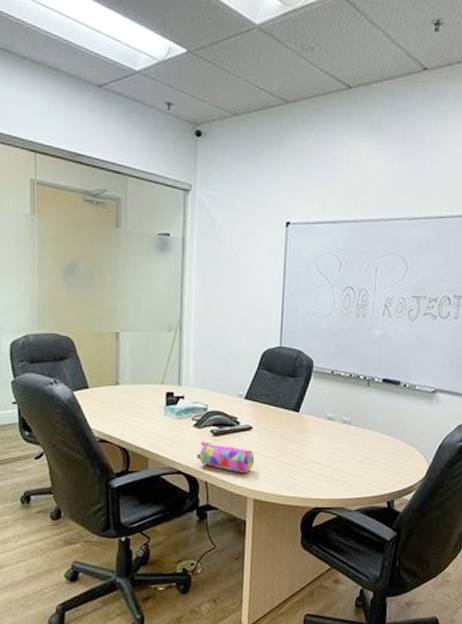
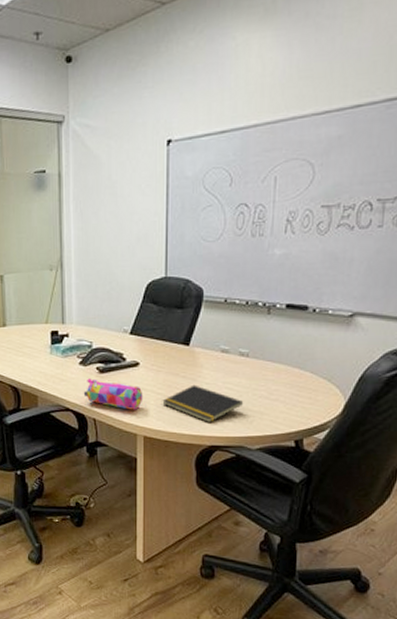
notepad: none [272,449,344,485] -> present [162,384,243,422]

